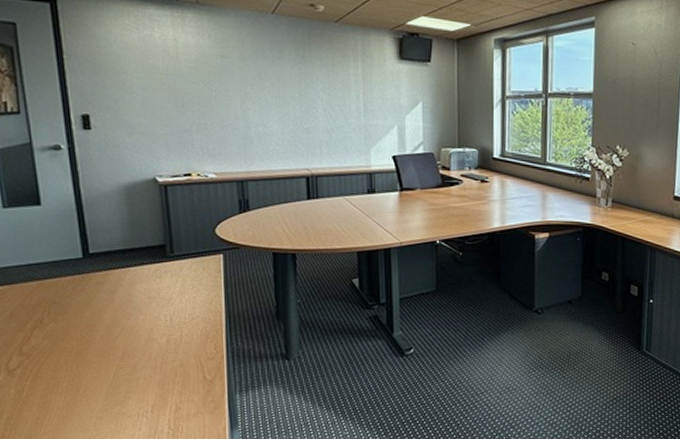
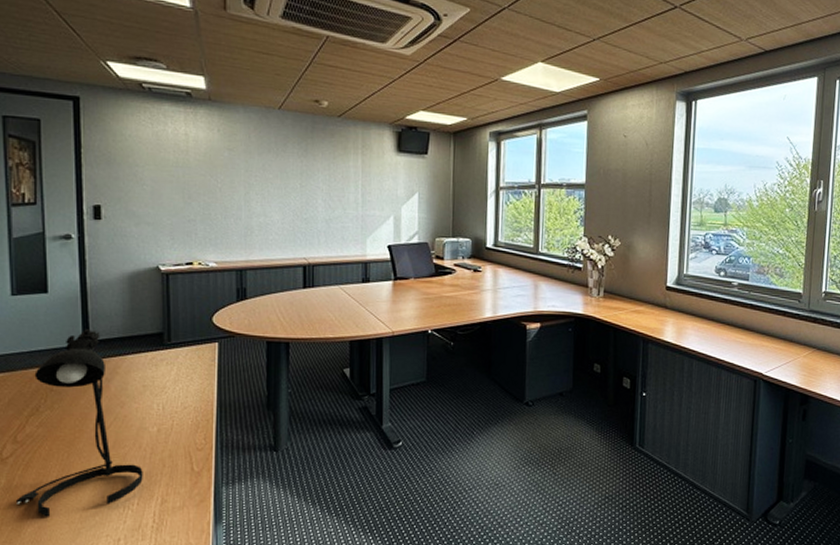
desk lamp: none [28,242,156,426] -> present [16,329,143,517]

